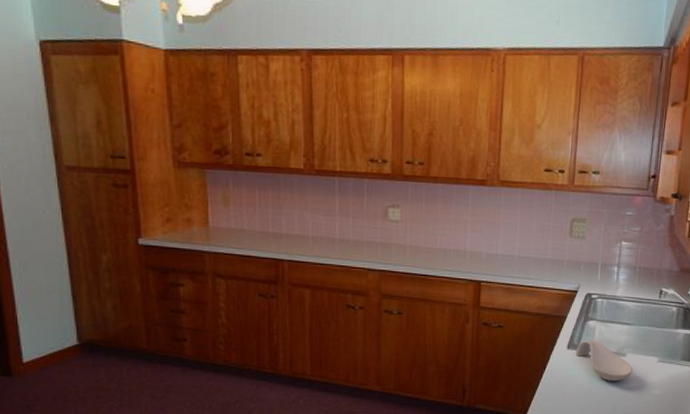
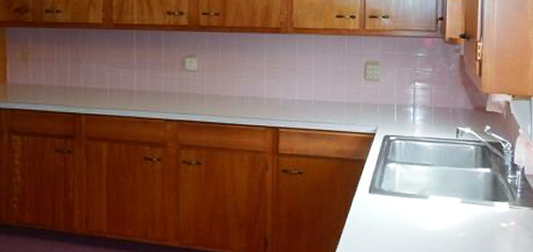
spoon rest: present [575,339,634,381] -> none [377,182,437,225]

